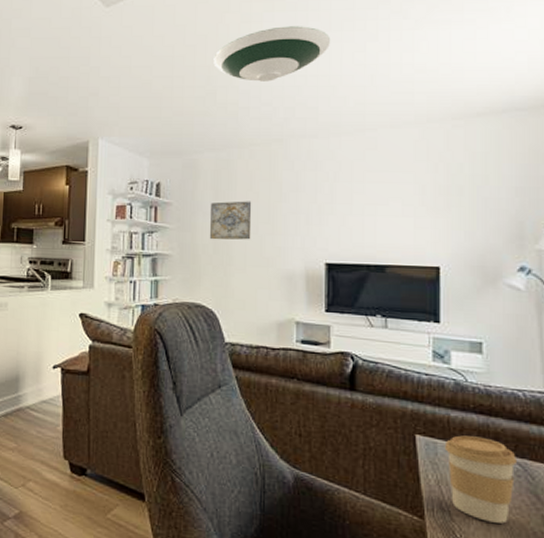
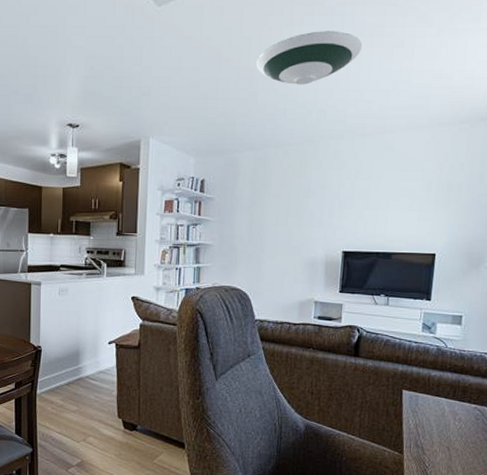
wall art: present [210,201,252,240] -> none [246,196,284,232]
coffee cup: present [444,435,516,524] -> none [424,389,478,455]

